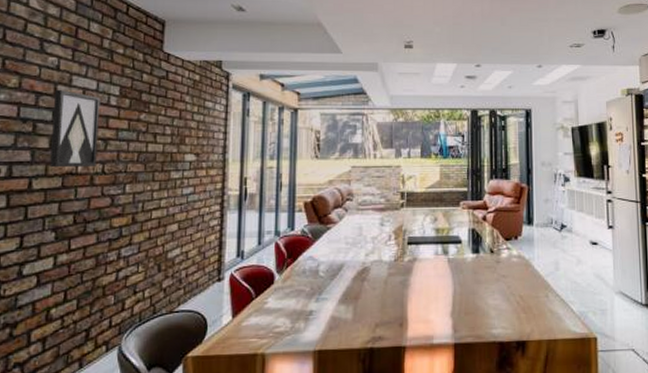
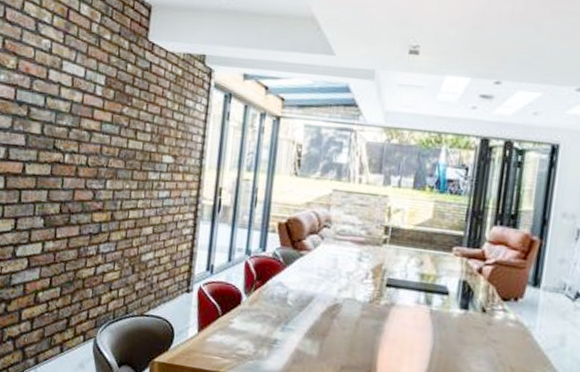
wall art: present [50,89,101,167] -> none [41,73,88,158]

